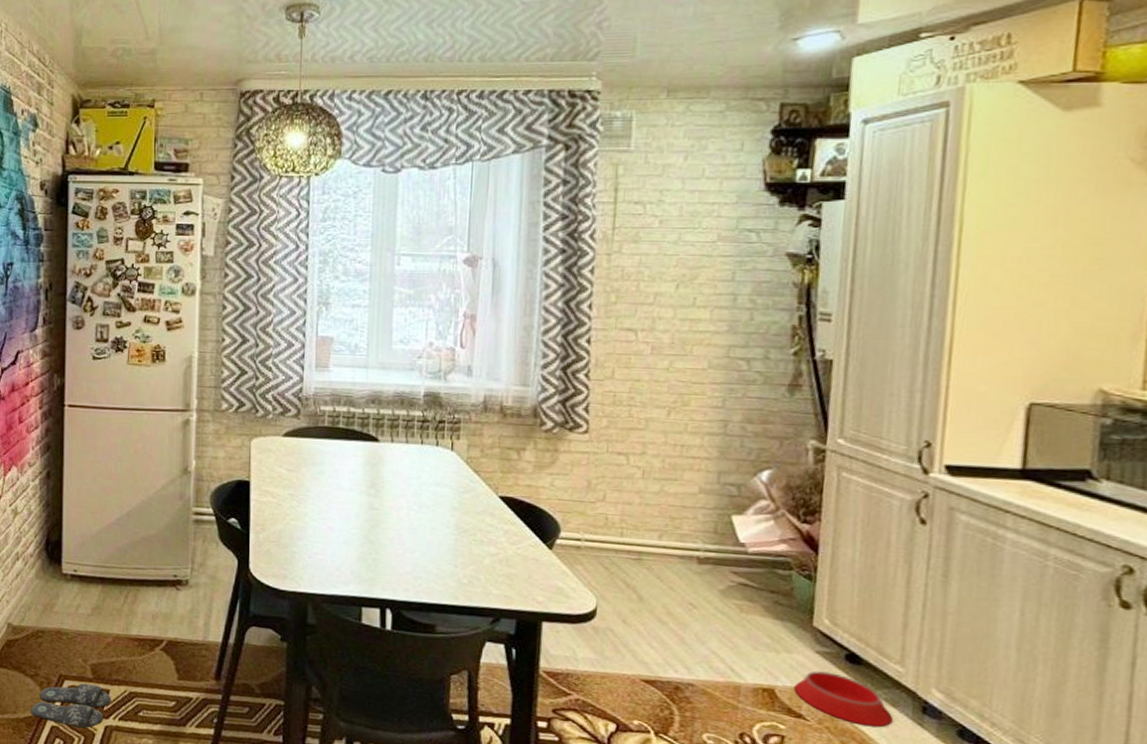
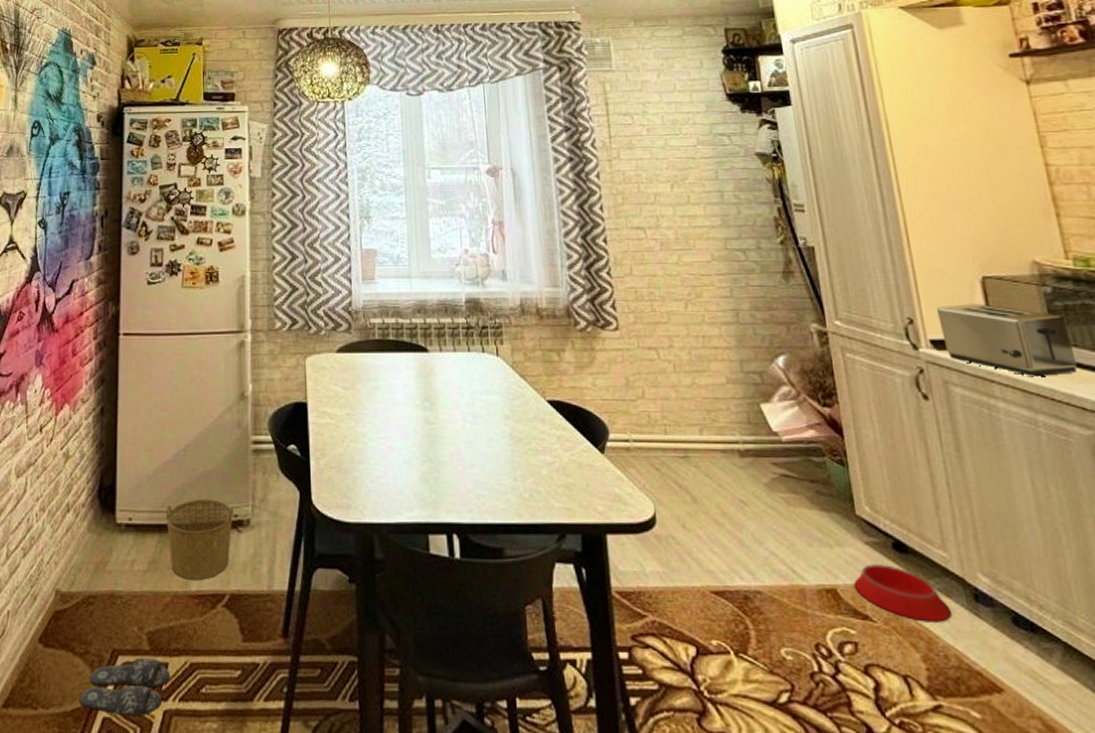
basket: none [108,559,173,627] -> present [165,499,233,580]
toaster: none [961,430,1118,511] -> present [937,303,1077,377]

